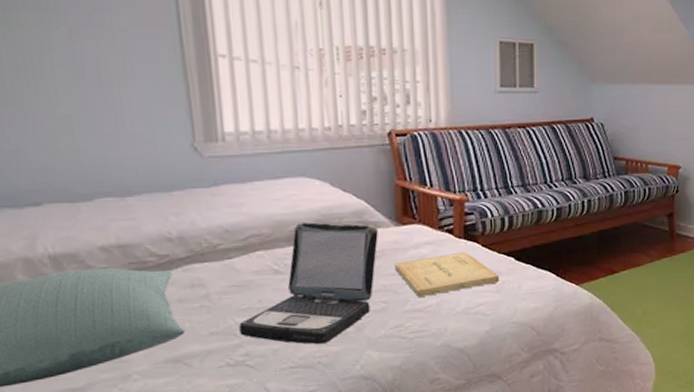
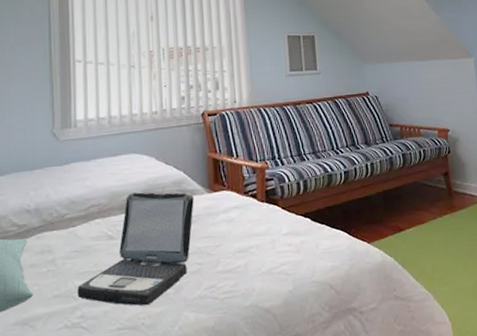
book: present [394,251,500,297] -> none [208,214,299,258]

